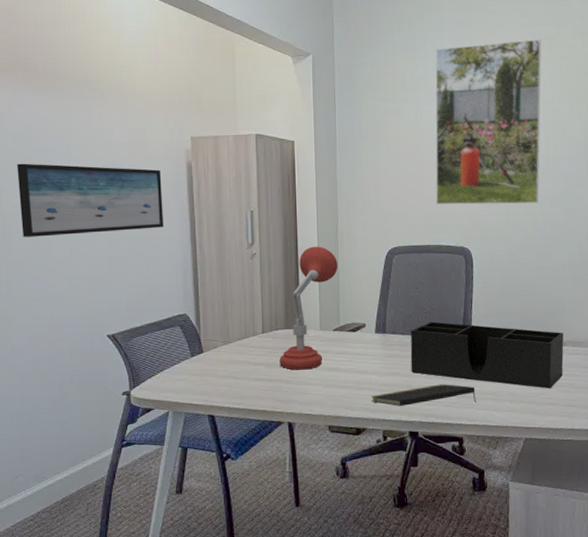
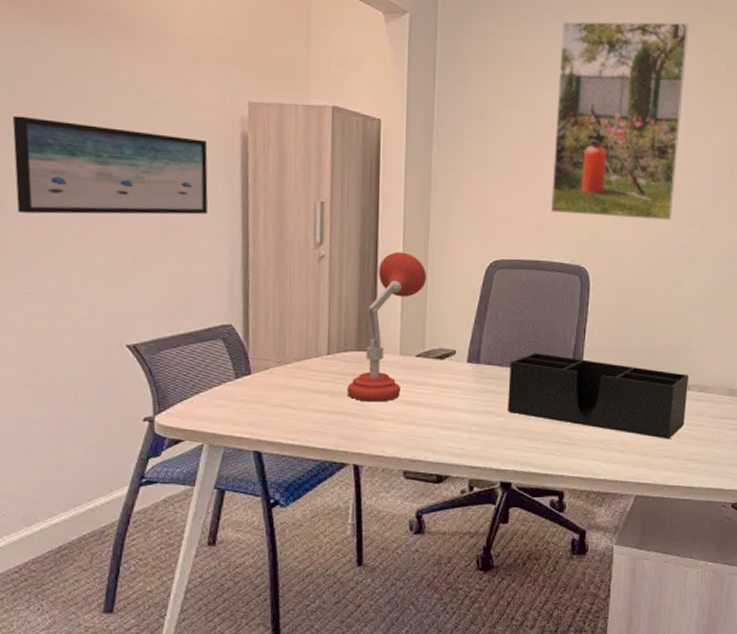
notepad: present [371,384,476,406] -> none [458,428,582,453]

